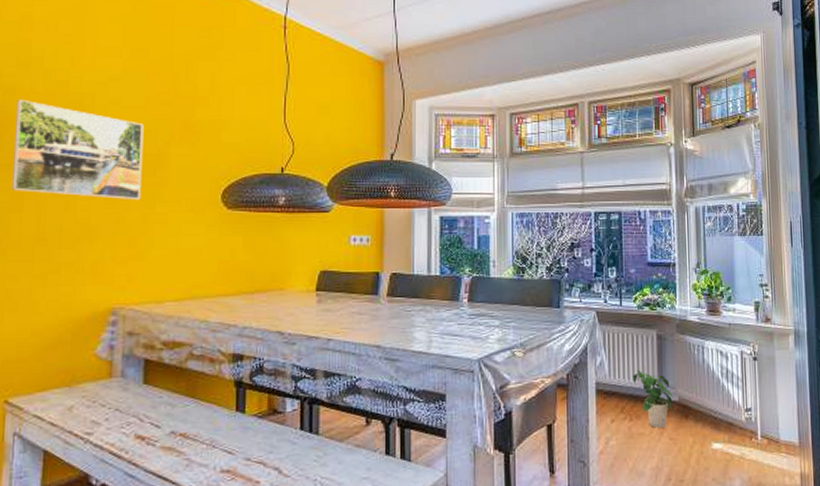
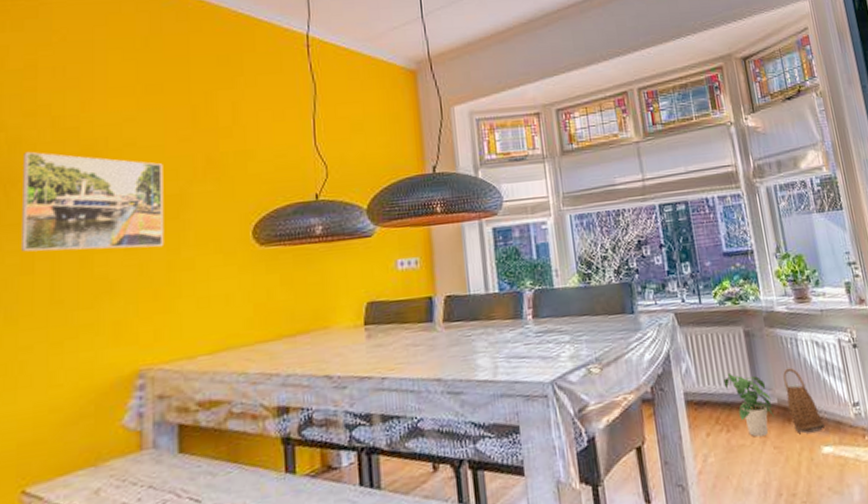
basket: none [687,371,718,430] -> present [783,368,826,434]

